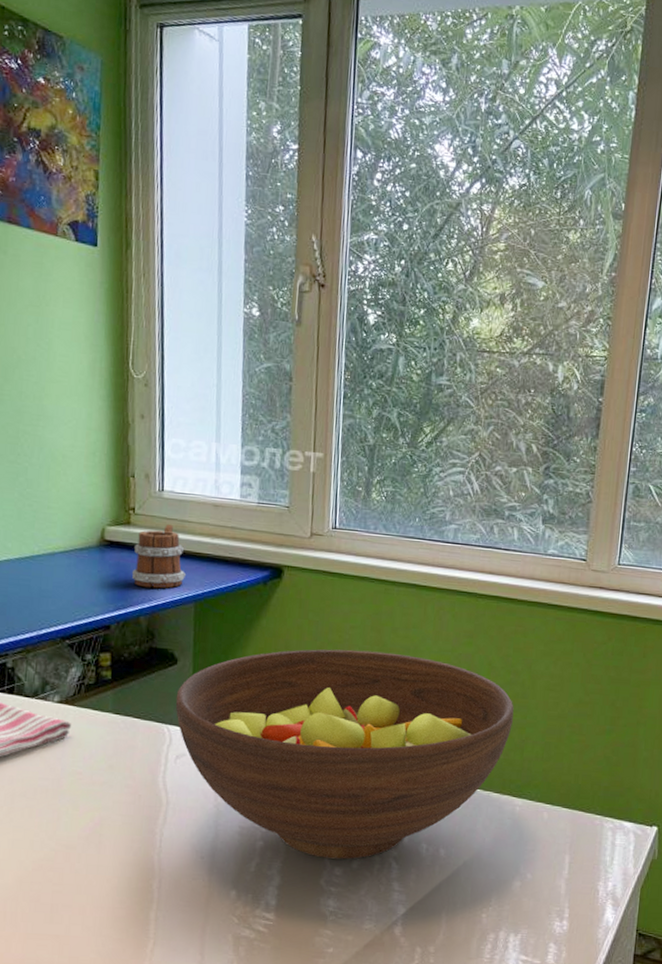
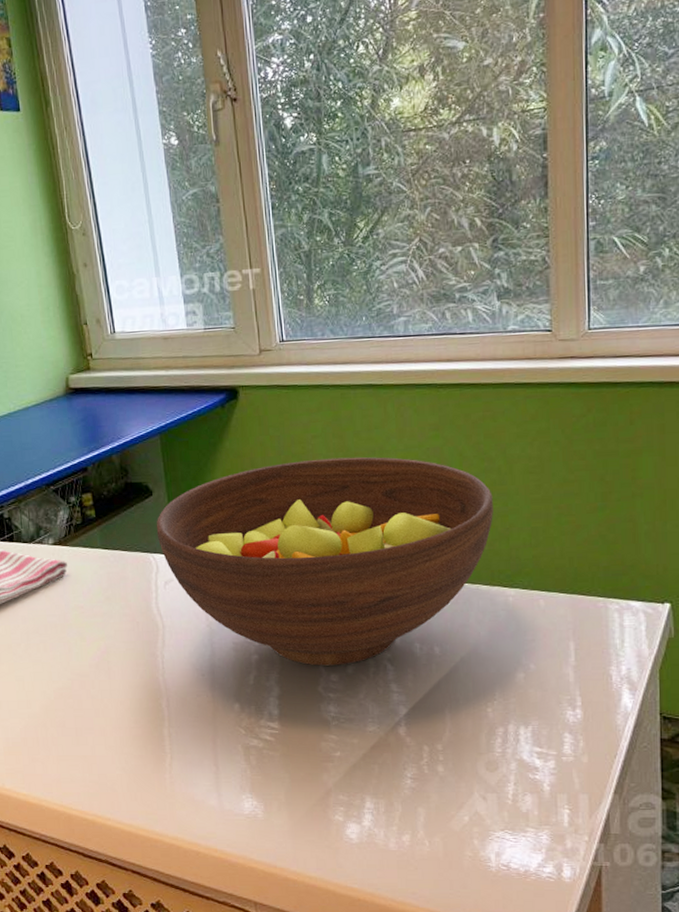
mug: present [131,525,186,589] -> none [97,364,148,427]

